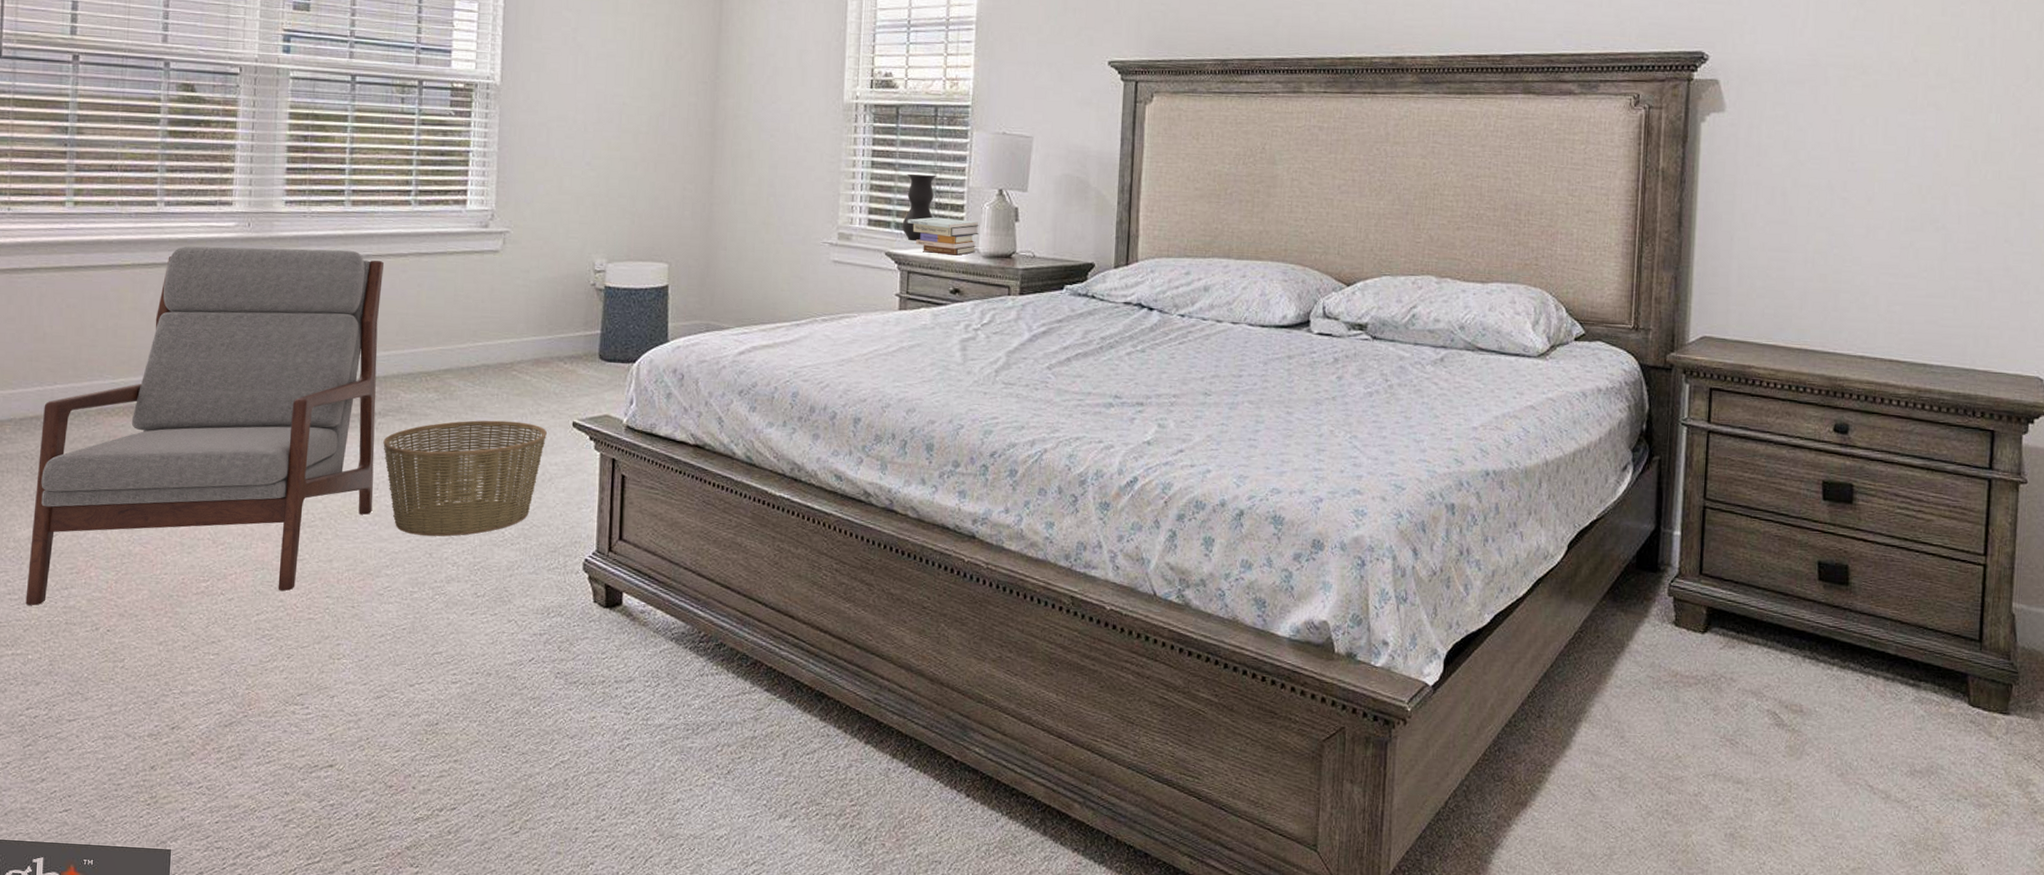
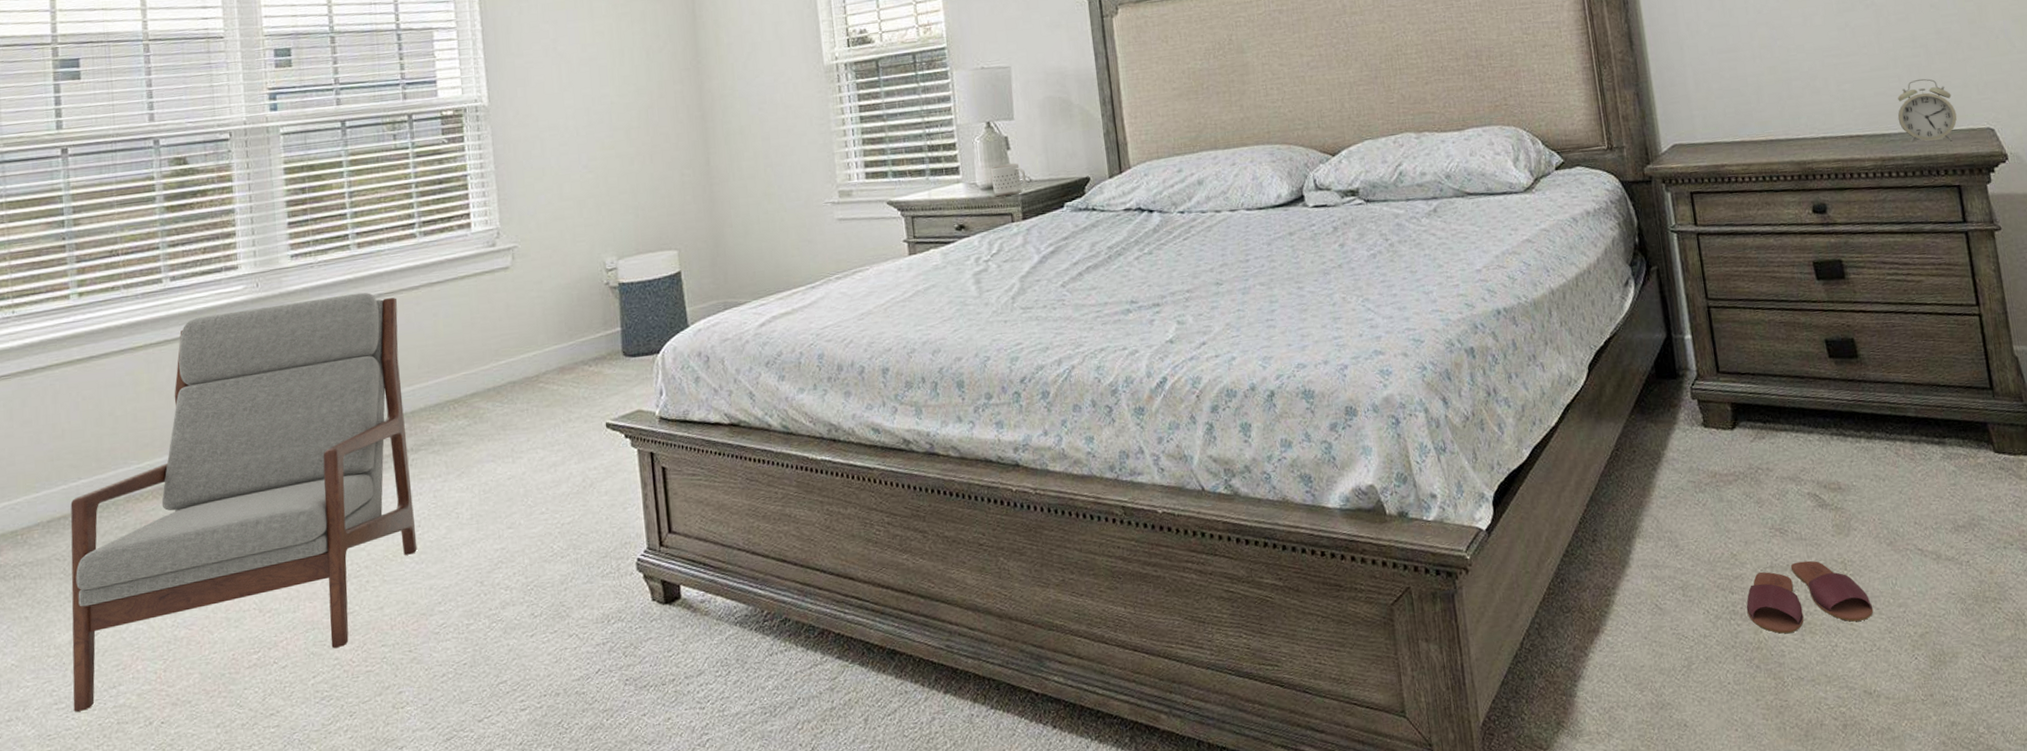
basket: present [383,420,548,537] -> none [419,432,583,566]
vase: present [902,174,936,241] -> none [896,120,928,187]
books: present [907,217,979,256] -> none [903,156,974,195]
mug: none [994,234,1031,268] -> present [990,162,1027,197]
slippers: none [1680,775,1810,844] -> present [1746,560,1874,634]
alarm clock: none [1944,313,2007,383] -> present [1898,78,1957,144]

